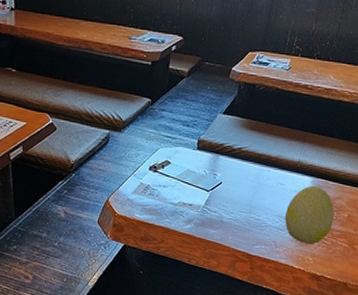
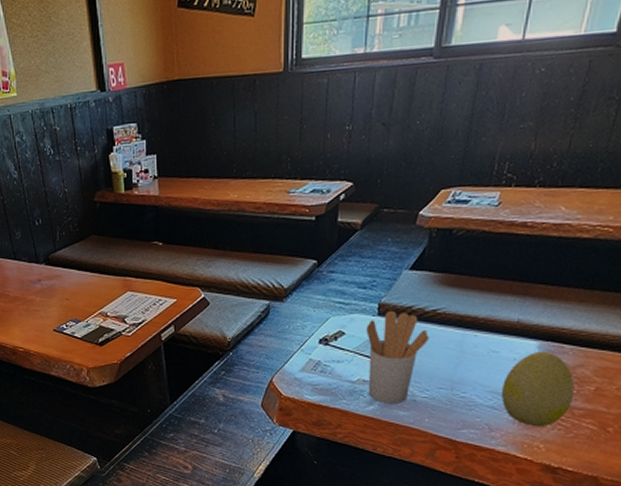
utensil holder: none [186,146,235,223] -> present [366,310,429,404]

